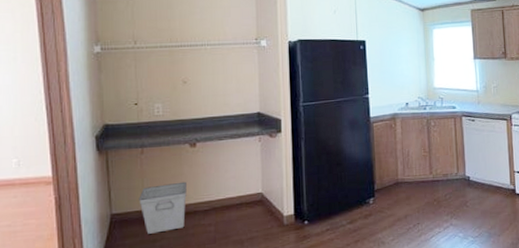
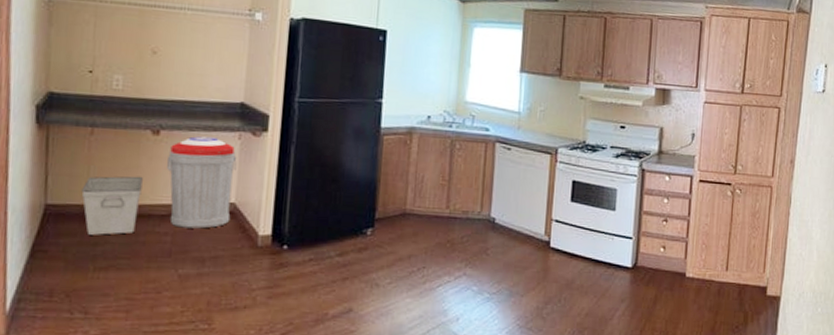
trash can: none [205,143,260,219] -> present [167,136,237,229]

